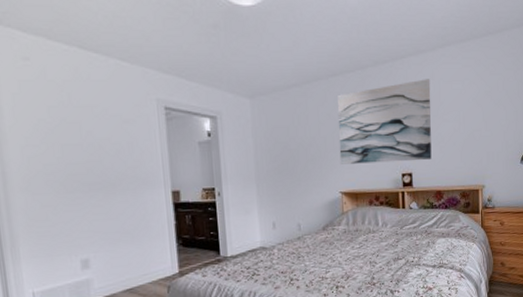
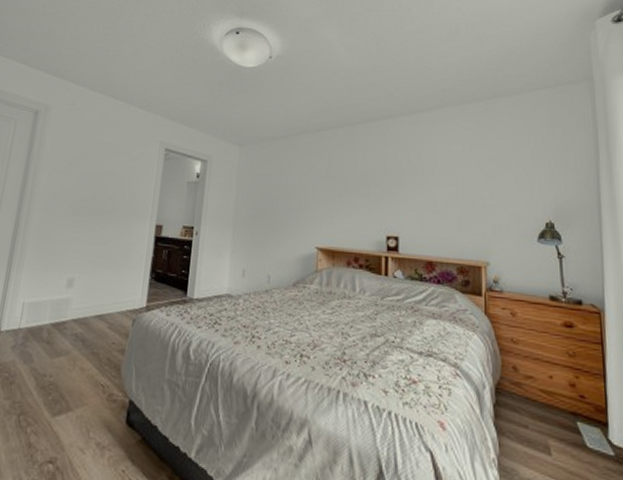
wall art: present [337,79,432,164] -> none [319,139,425,225]

